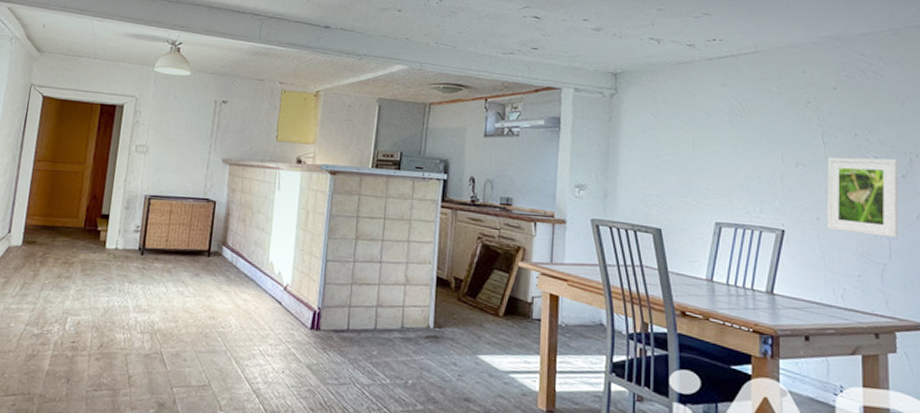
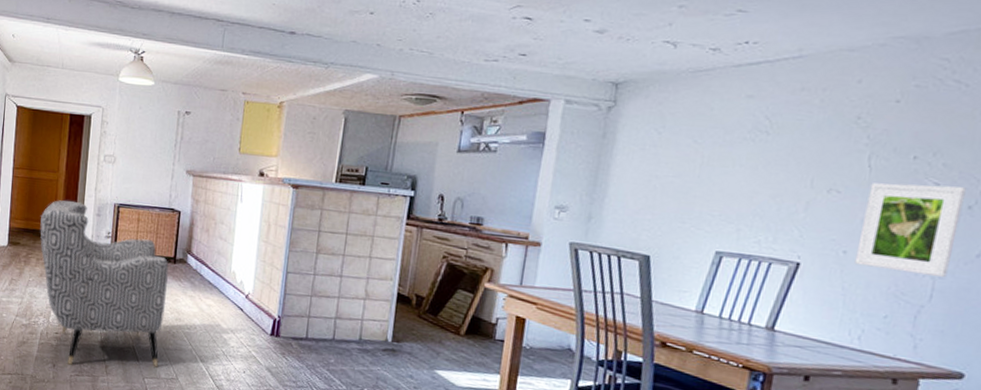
armchair: none [60,193,203,378] -> present [40,200,169,368]

